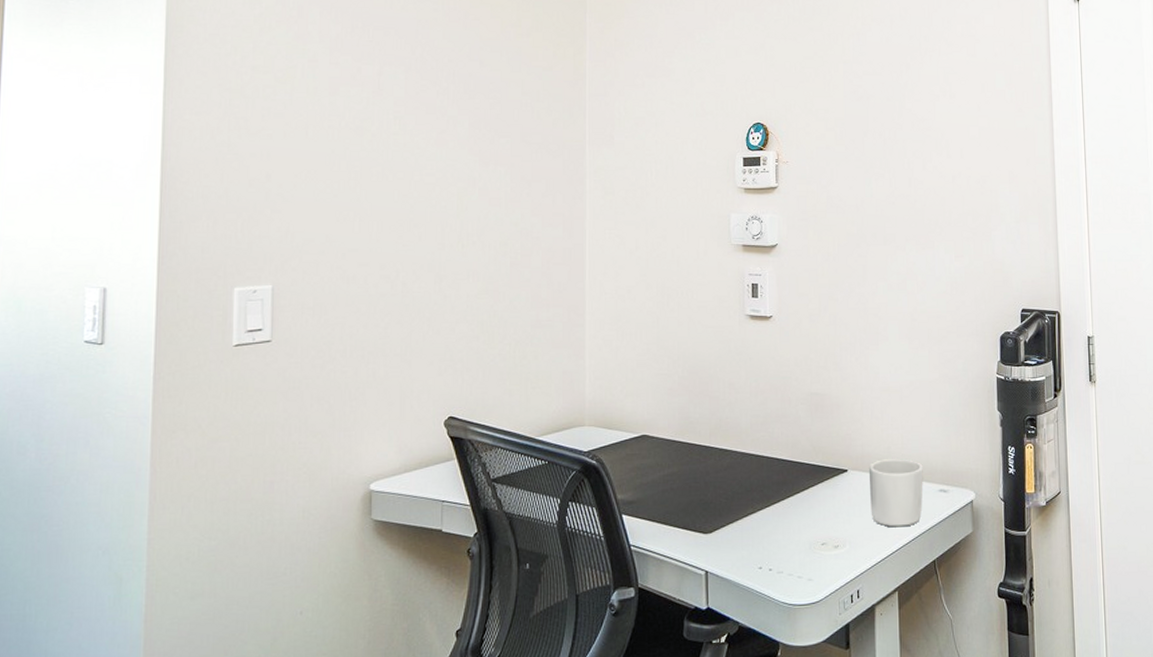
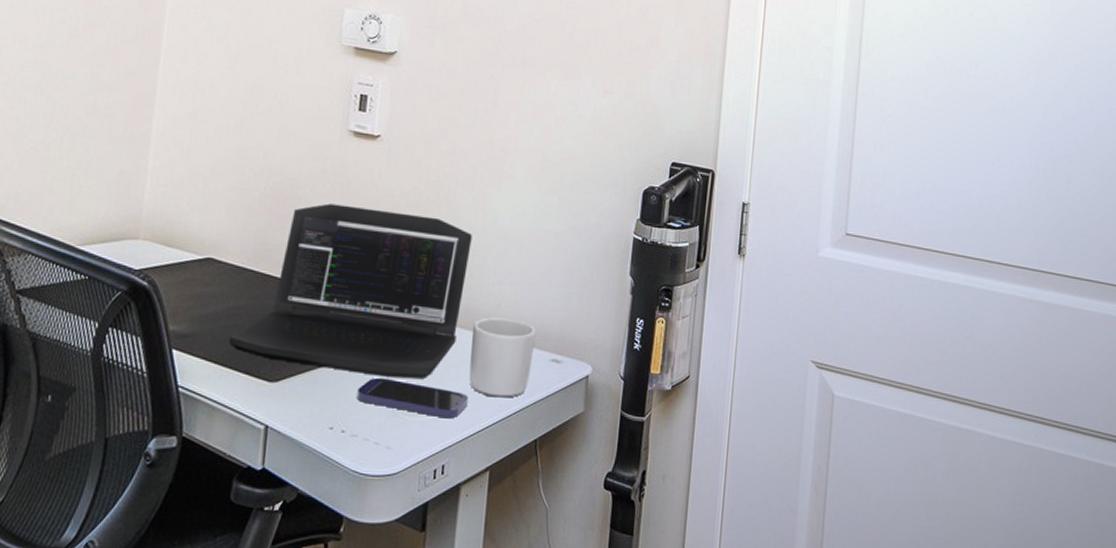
laptop: none [667,378,859,520] -> present [228,203,472,379]
mobile phone: none [779,520,873,550] -> present [357,377,468,419]

